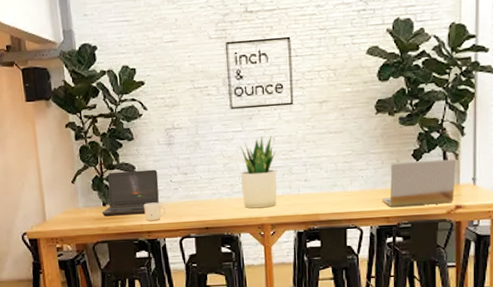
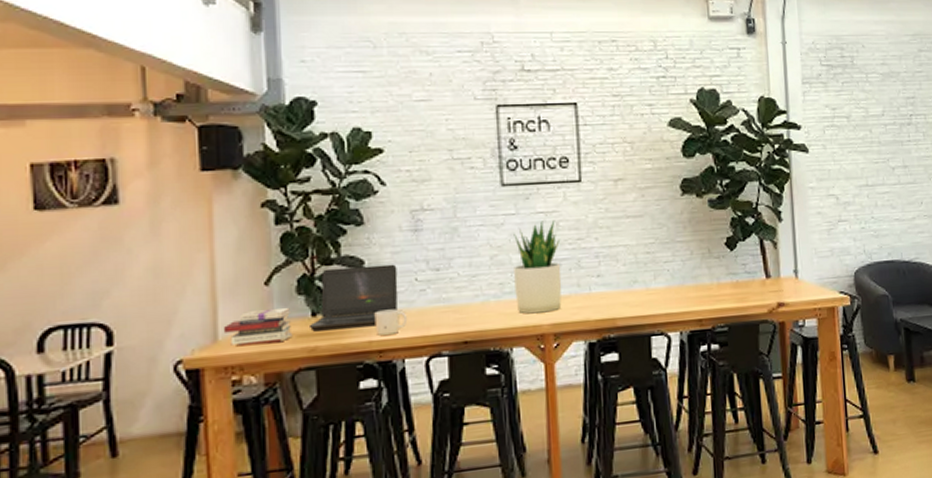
books: none [48,200,92,225] -> present [223,308,293,346]
laptop: present [381,159,457,207] -> none [692,248,776,307]

